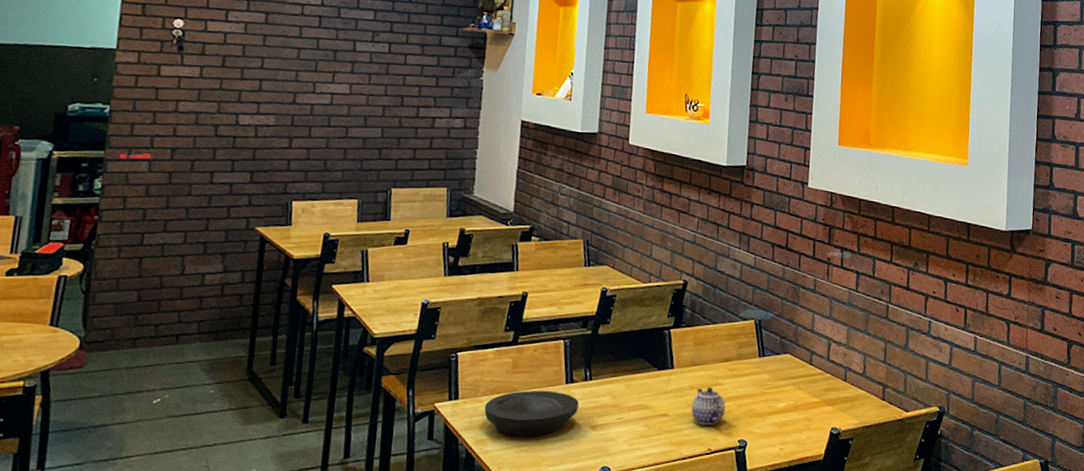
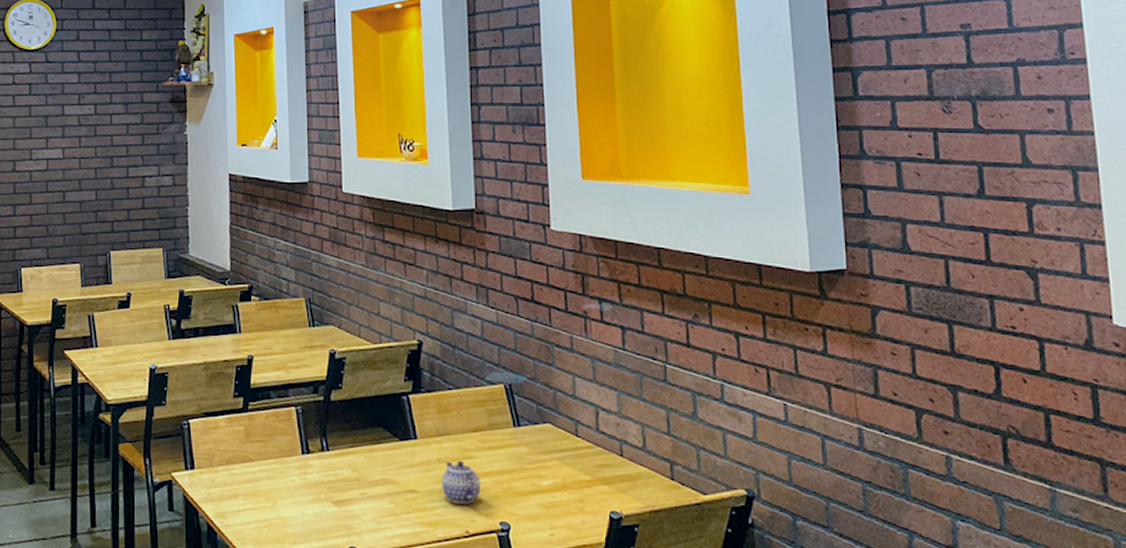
plate: present [484,390,579,437] -> none [221,461,318,511]

